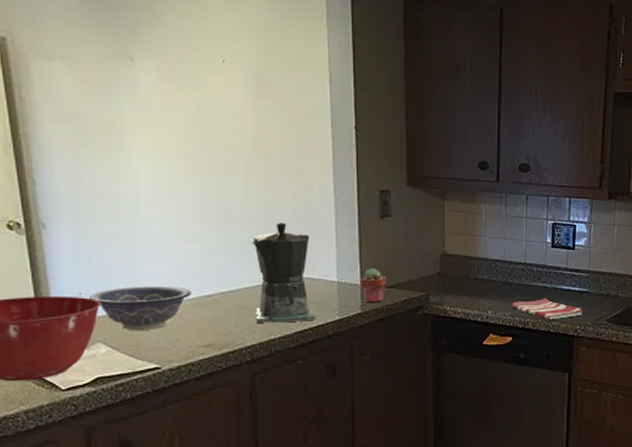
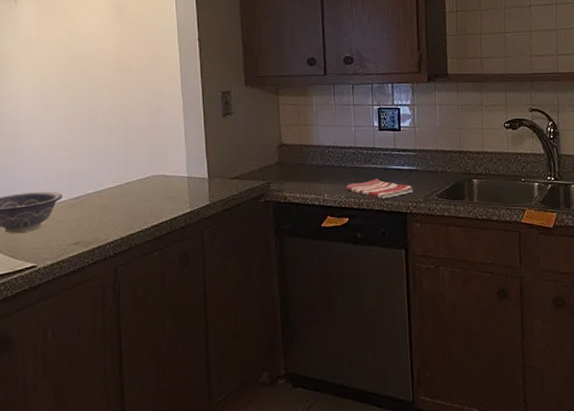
coffee maker: present [252,222,316,324] -> none [113,127,170,221]
potted succulent: present [359,267,387,303] -> none [207,162,231,195]

